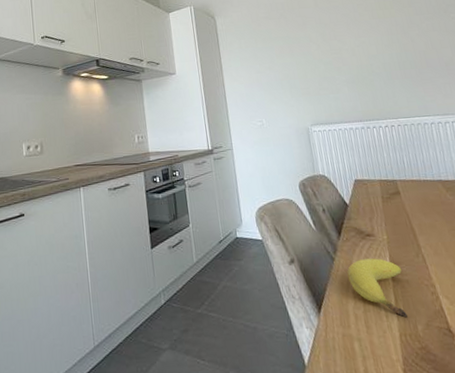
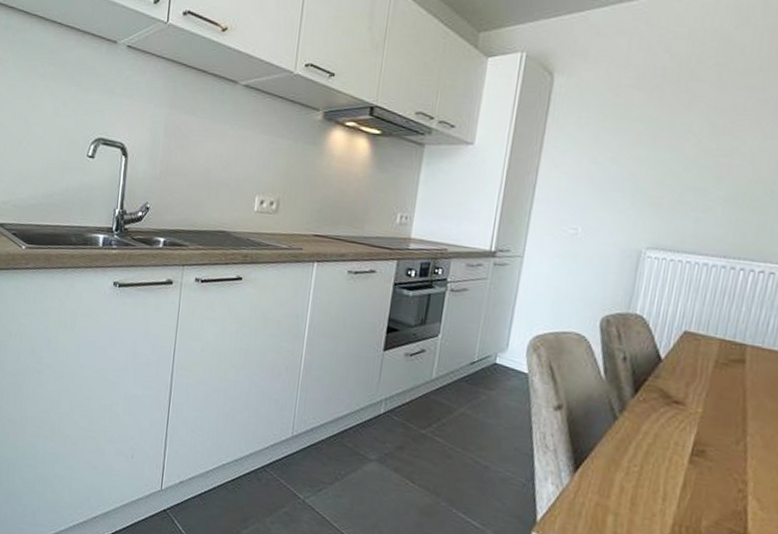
fruit: present [347,258,409,318] -> none [627,427,708,508]

